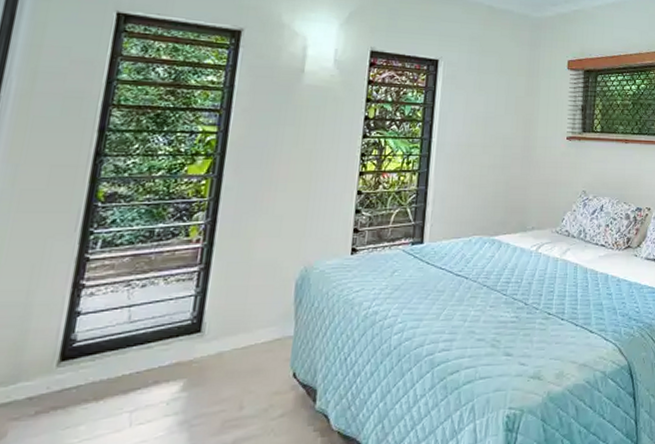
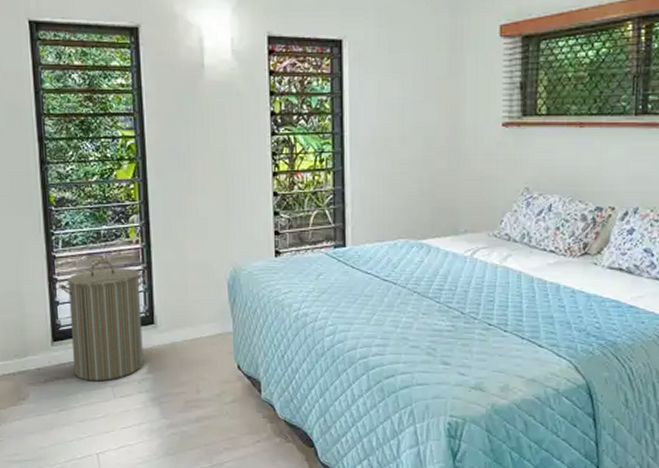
laundry hamper: none [81,262,202,408] -> present [59,261,146,382]

